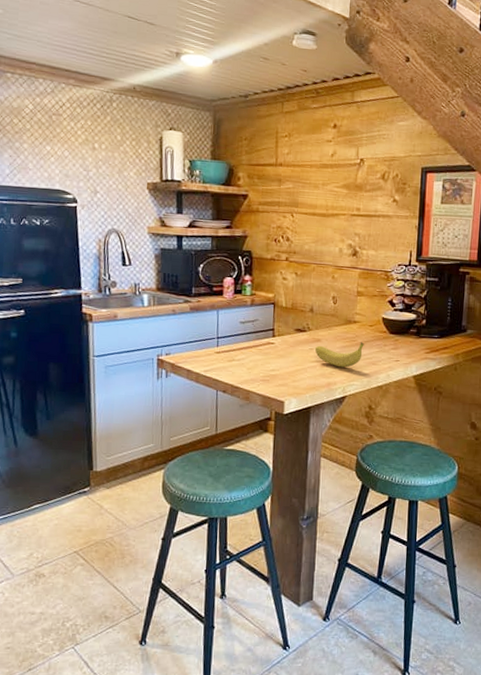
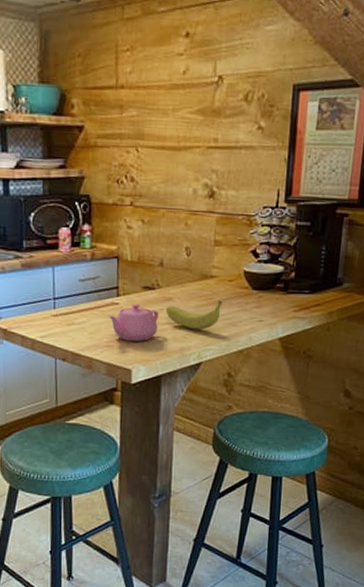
teapot: none [265,343,309,377] -> present [109,303,159,341]

